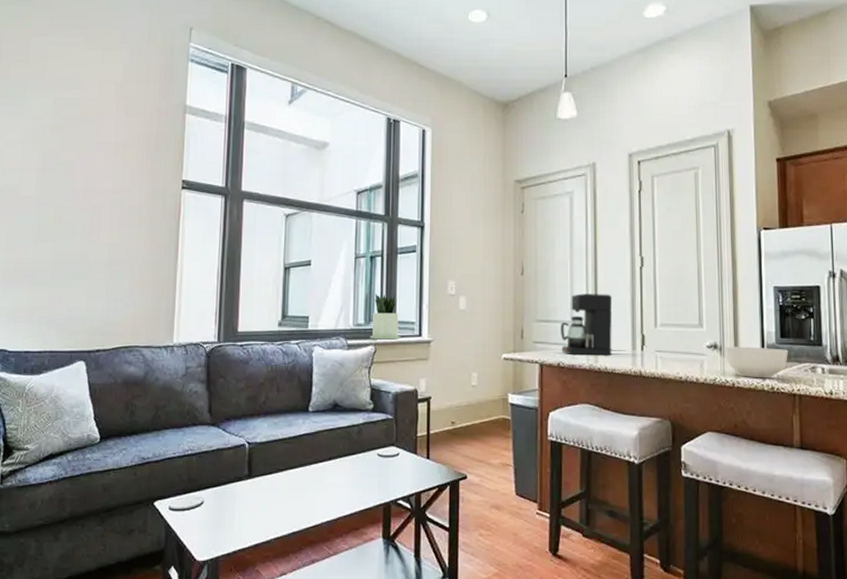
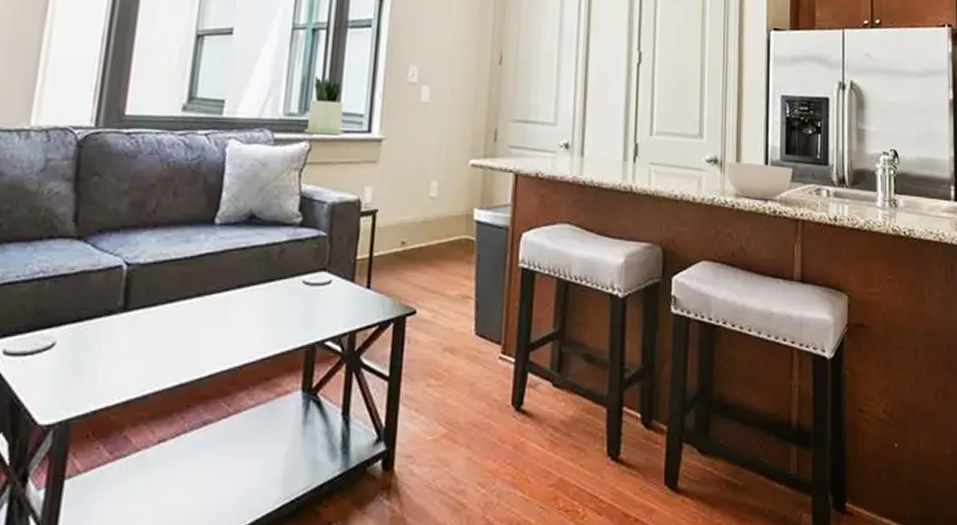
coffee maker: present [561,293,613,357] -> none [541,91,604,168]

